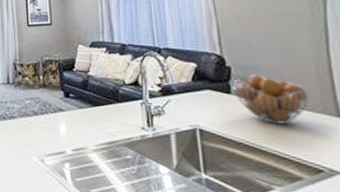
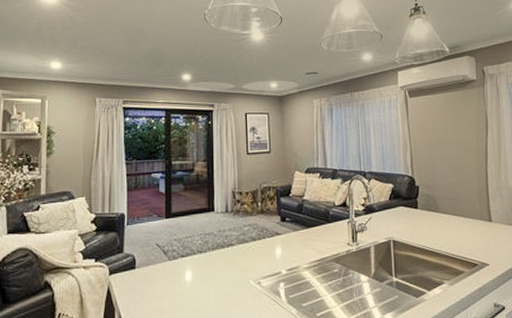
fruit basket: present [232,75,310,125] -> none [419,192,472,231]

